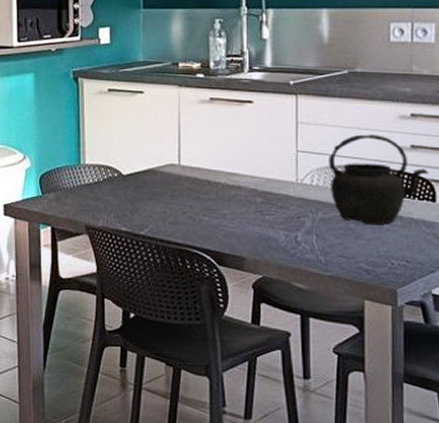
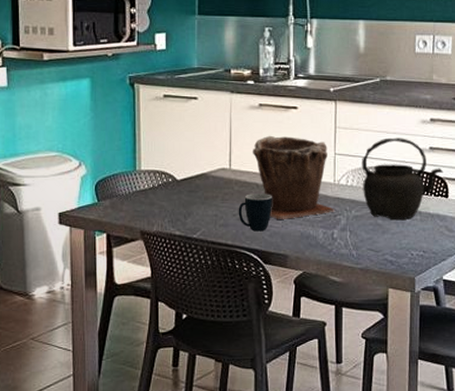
mug: none [189,191,226,231] -> present [238,194,272,232]
plant pot: none [204,130,299,219] -> present [253,135,336,219]

